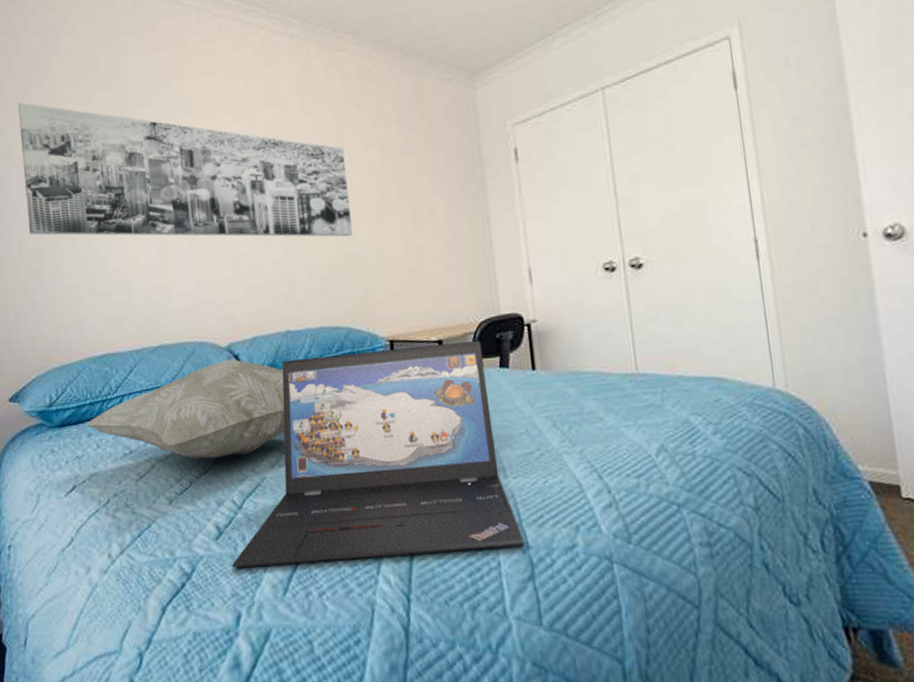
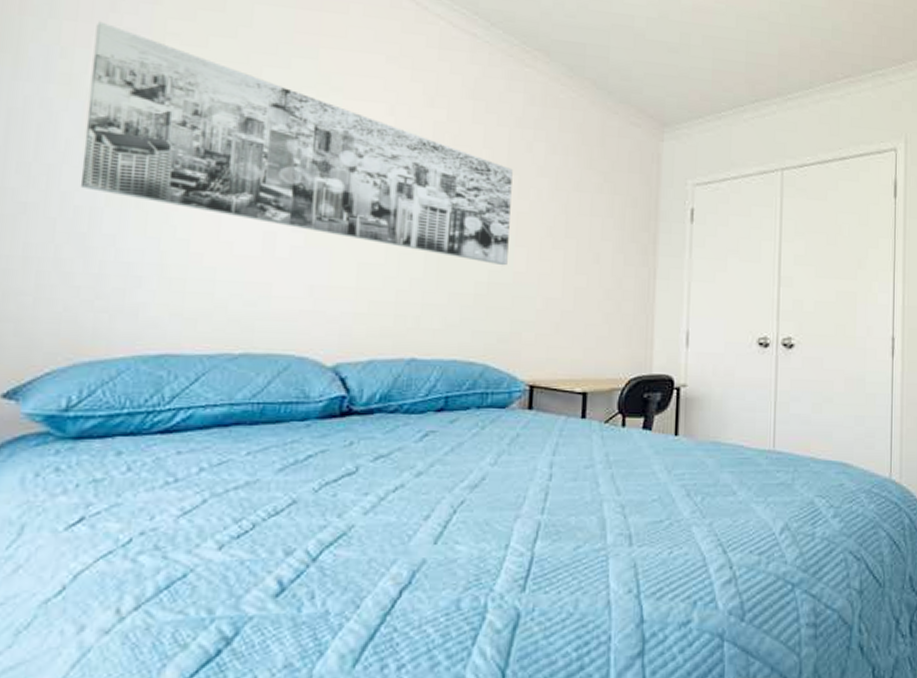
decorative pillow: present [85,359,286,459] -> none [115,382,400,497]
laptop: present [232,341,525,568] -> none [291,392,639,633]

